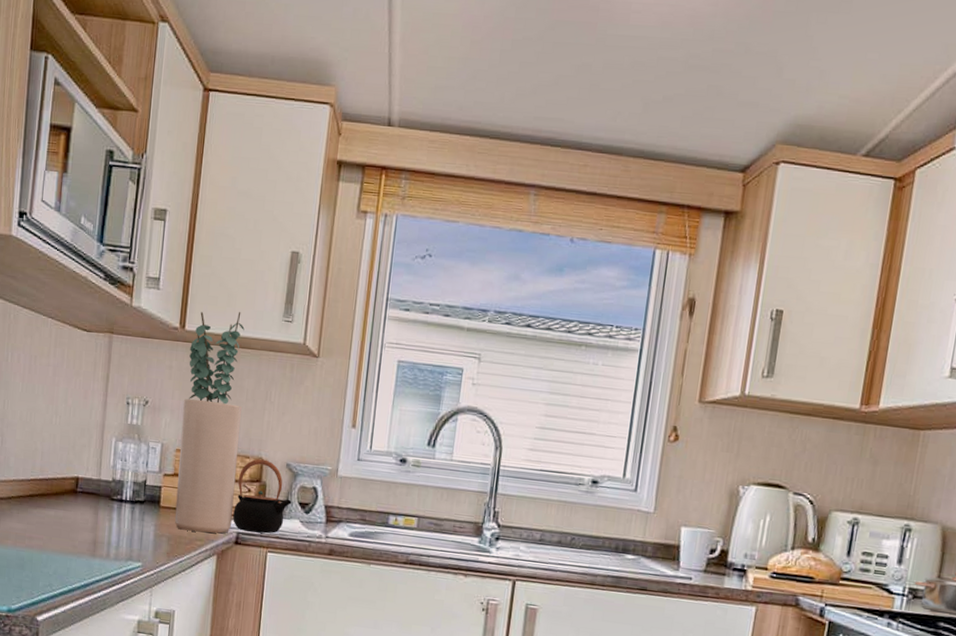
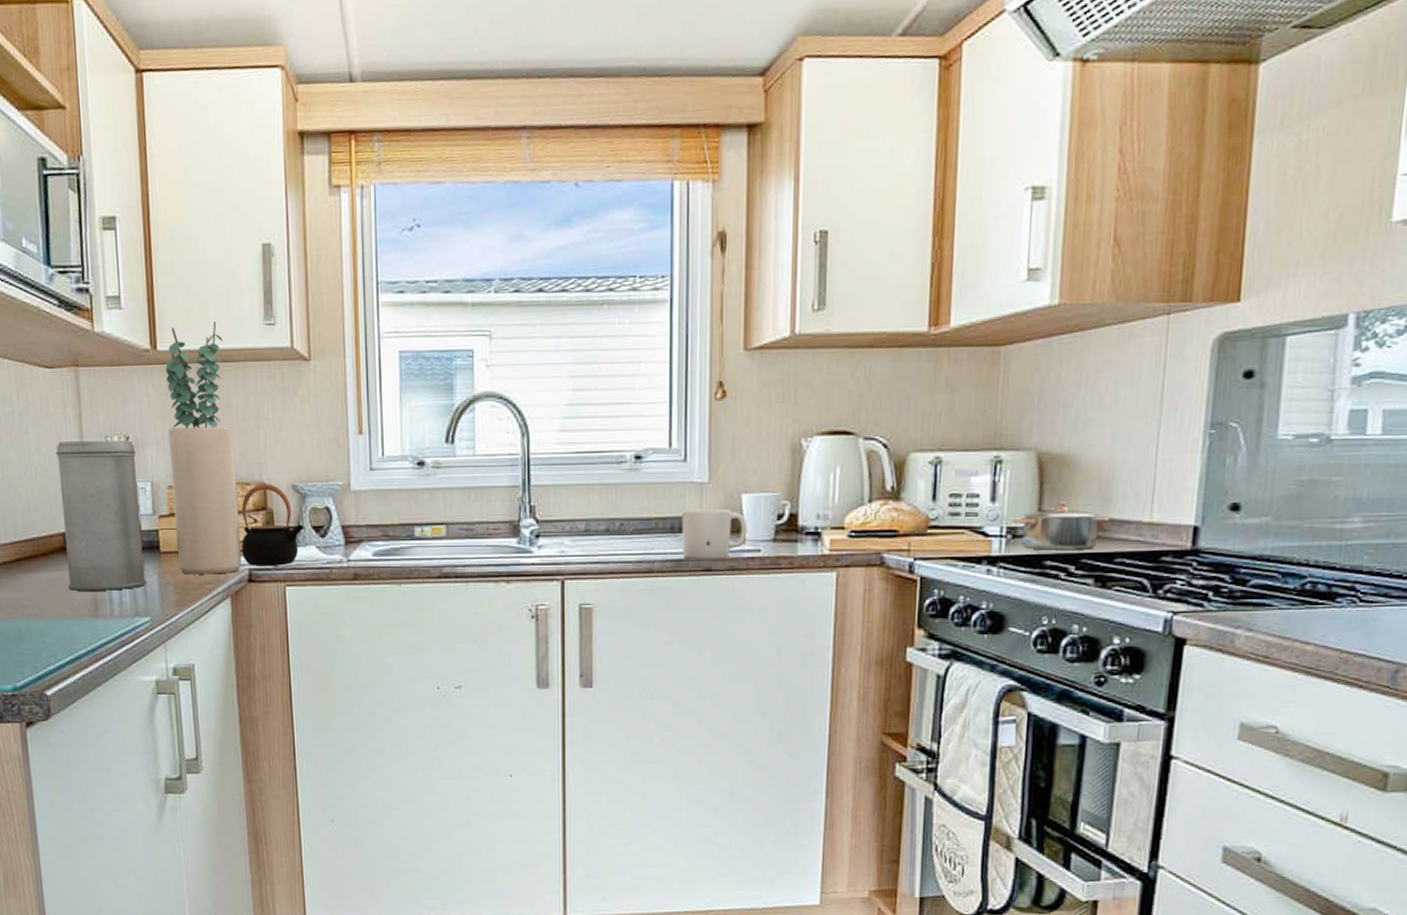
canister: none [72,397,153,535] -> present [55,440,147,591]
mug: none [623,533,684,582] -> present [681,508,748,560]

